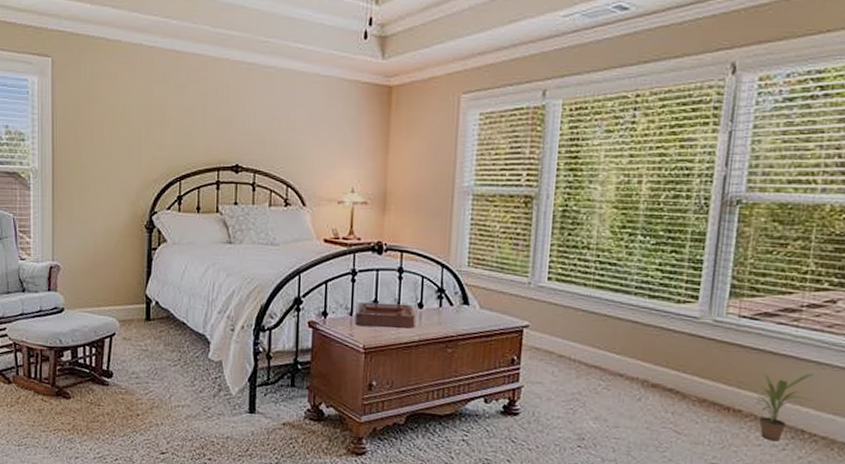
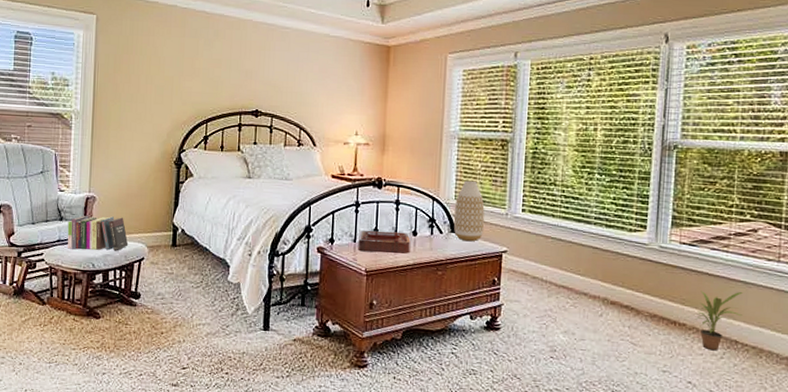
books: none [31,287,98,326] -> present [67,216,129,251]
vase: none [466,244,503,315] -> present [454,180,485,242]

